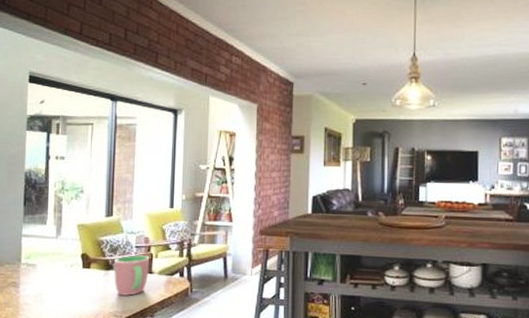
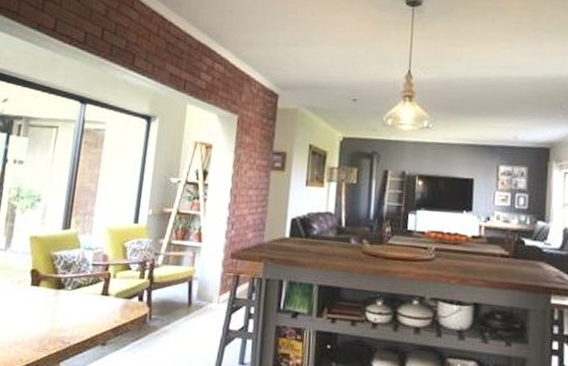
cup: present [113,255,149,296] -> none [64,273,106,320]

